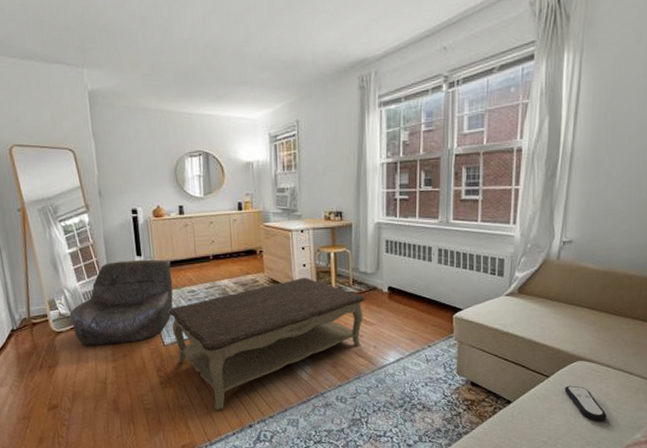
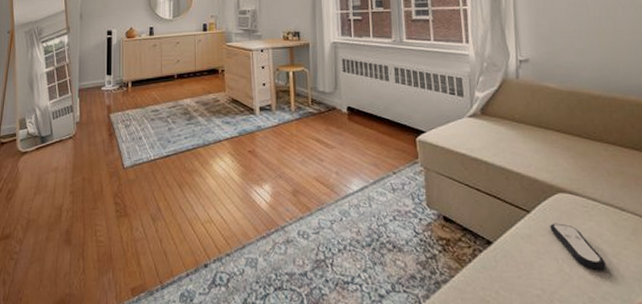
armchair: present [69,259,173,346] -> none [36,78,138,168]
coffee table: present [168,277,365,411] -> none [130,96,325,246]

